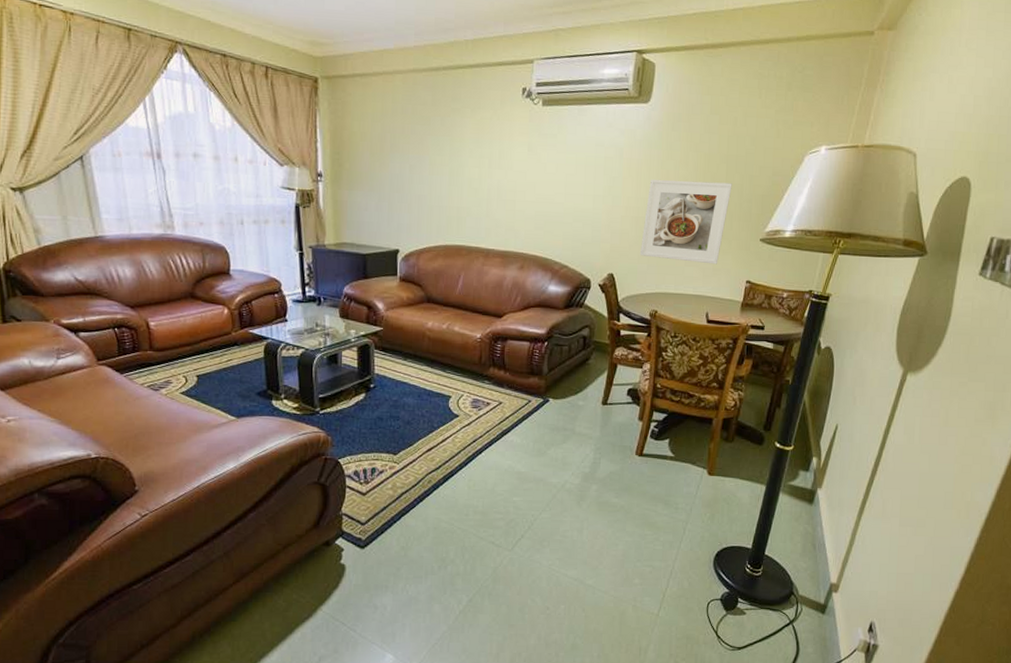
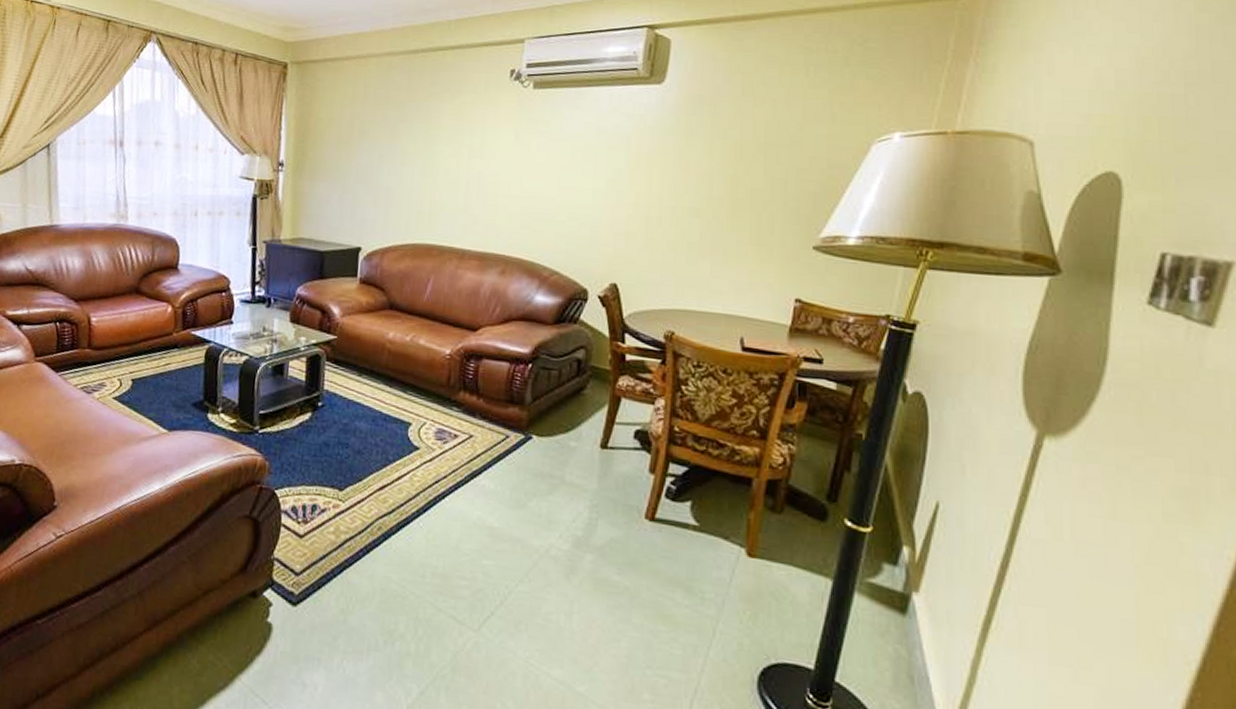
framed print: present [639,179,732,265] -> none [650,172,773,277]

